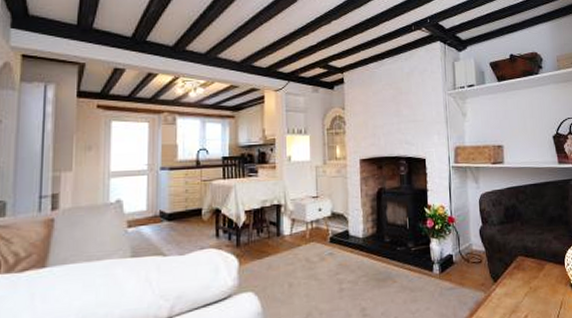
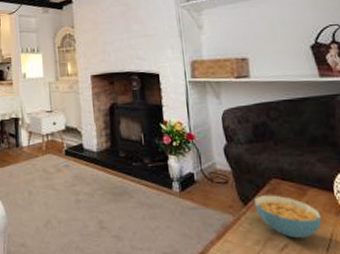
cereal bowl: none [503,271,555,309] -> present [254,195,322,239]

